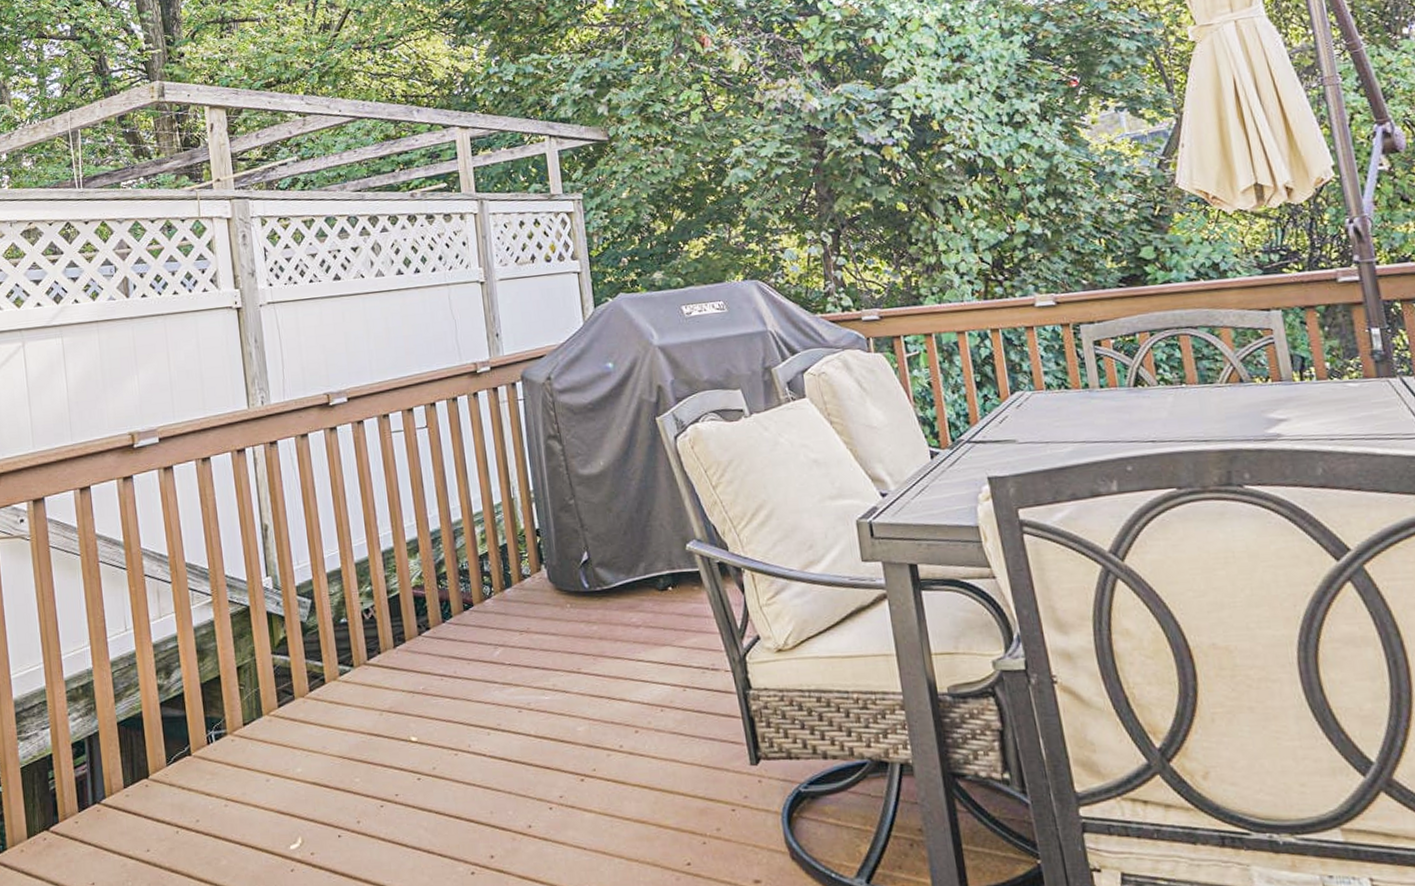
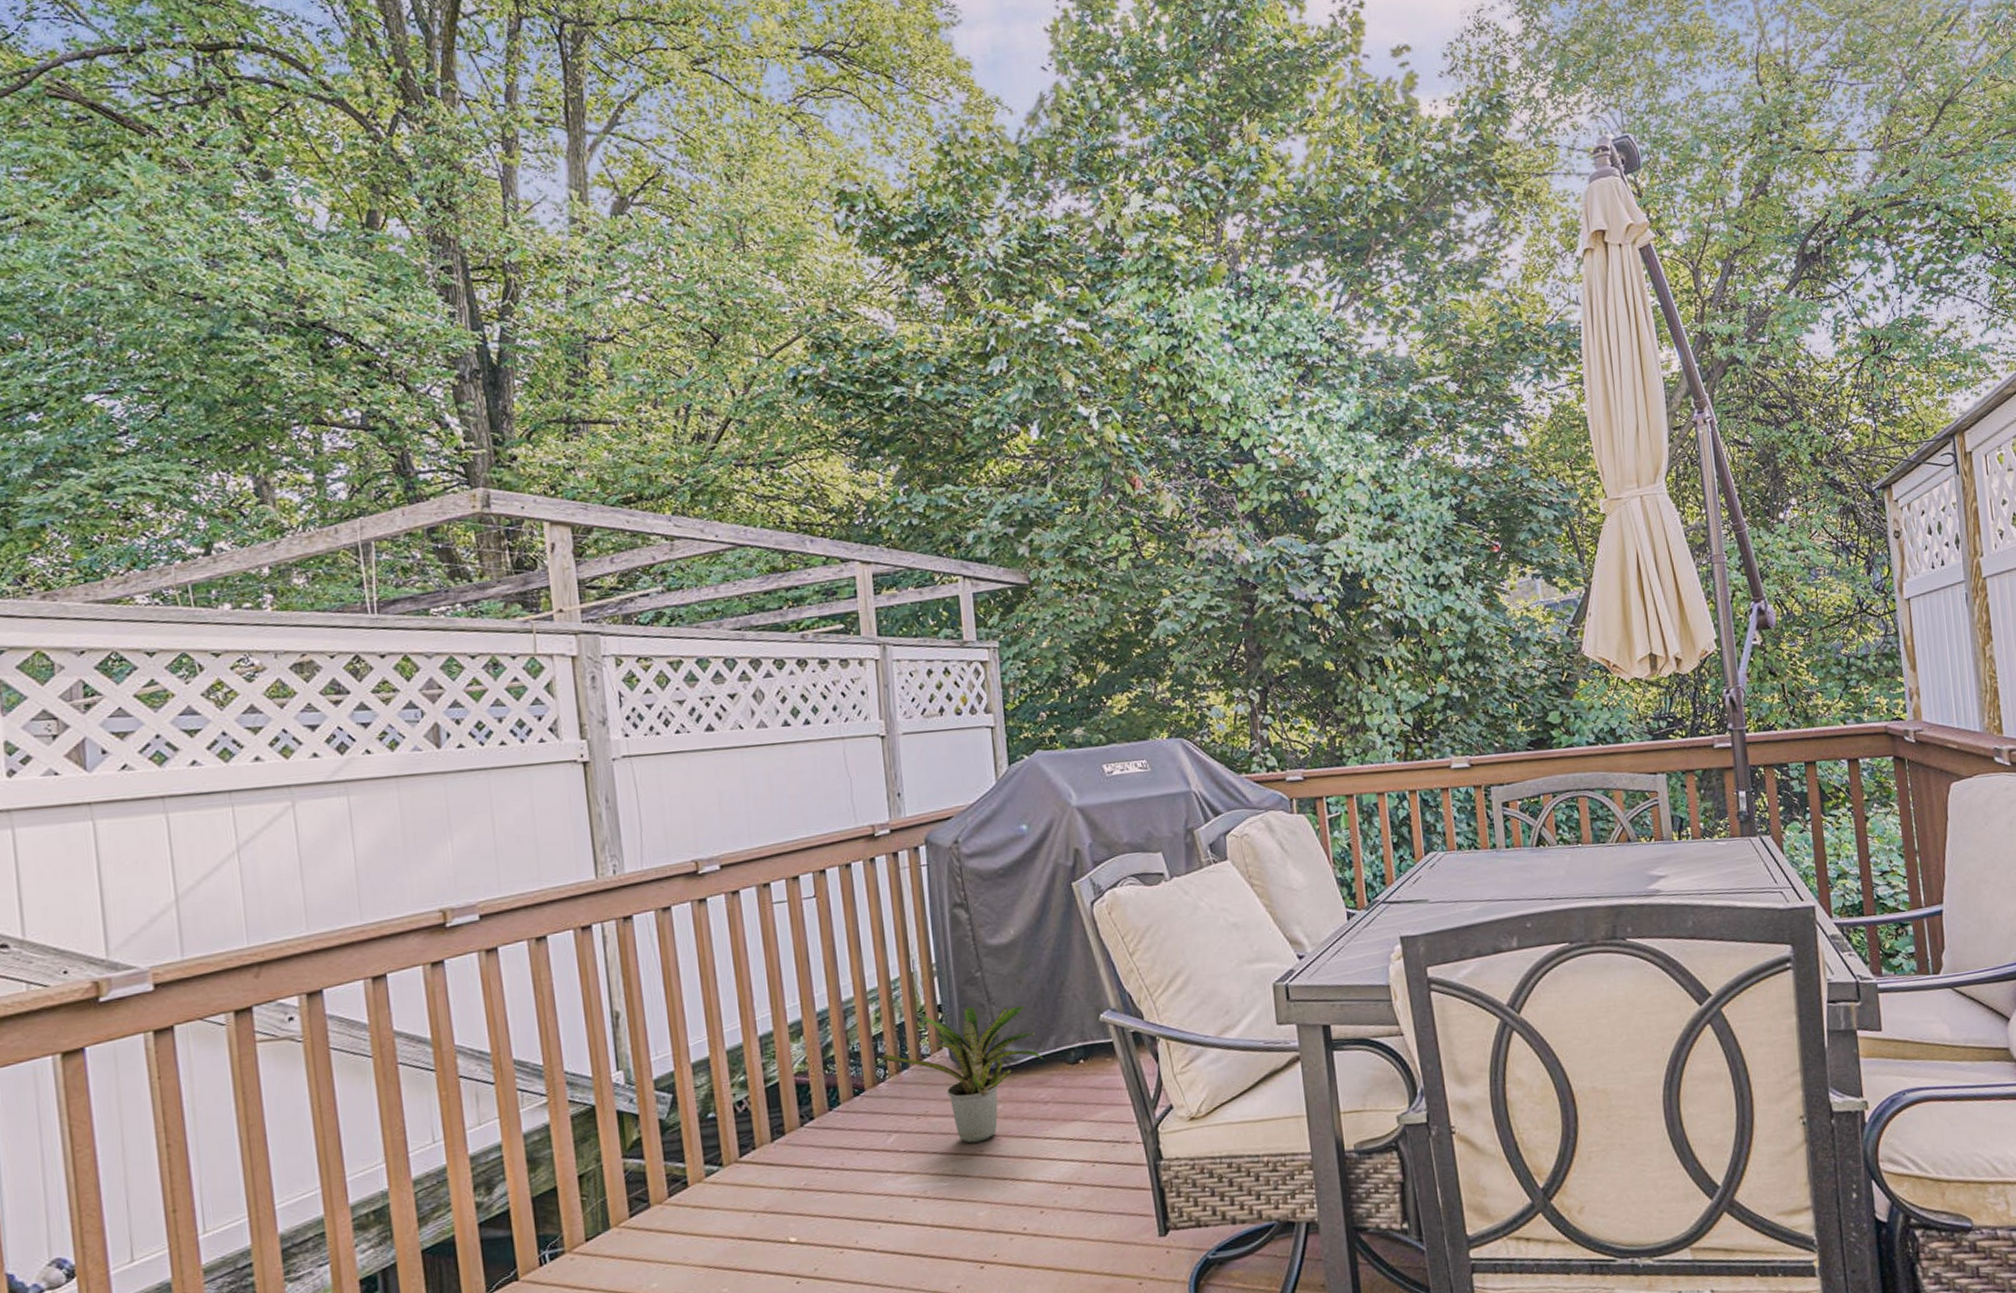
potted plant: none [487,532,634,661] -> present [882,1006,1043,1144]

